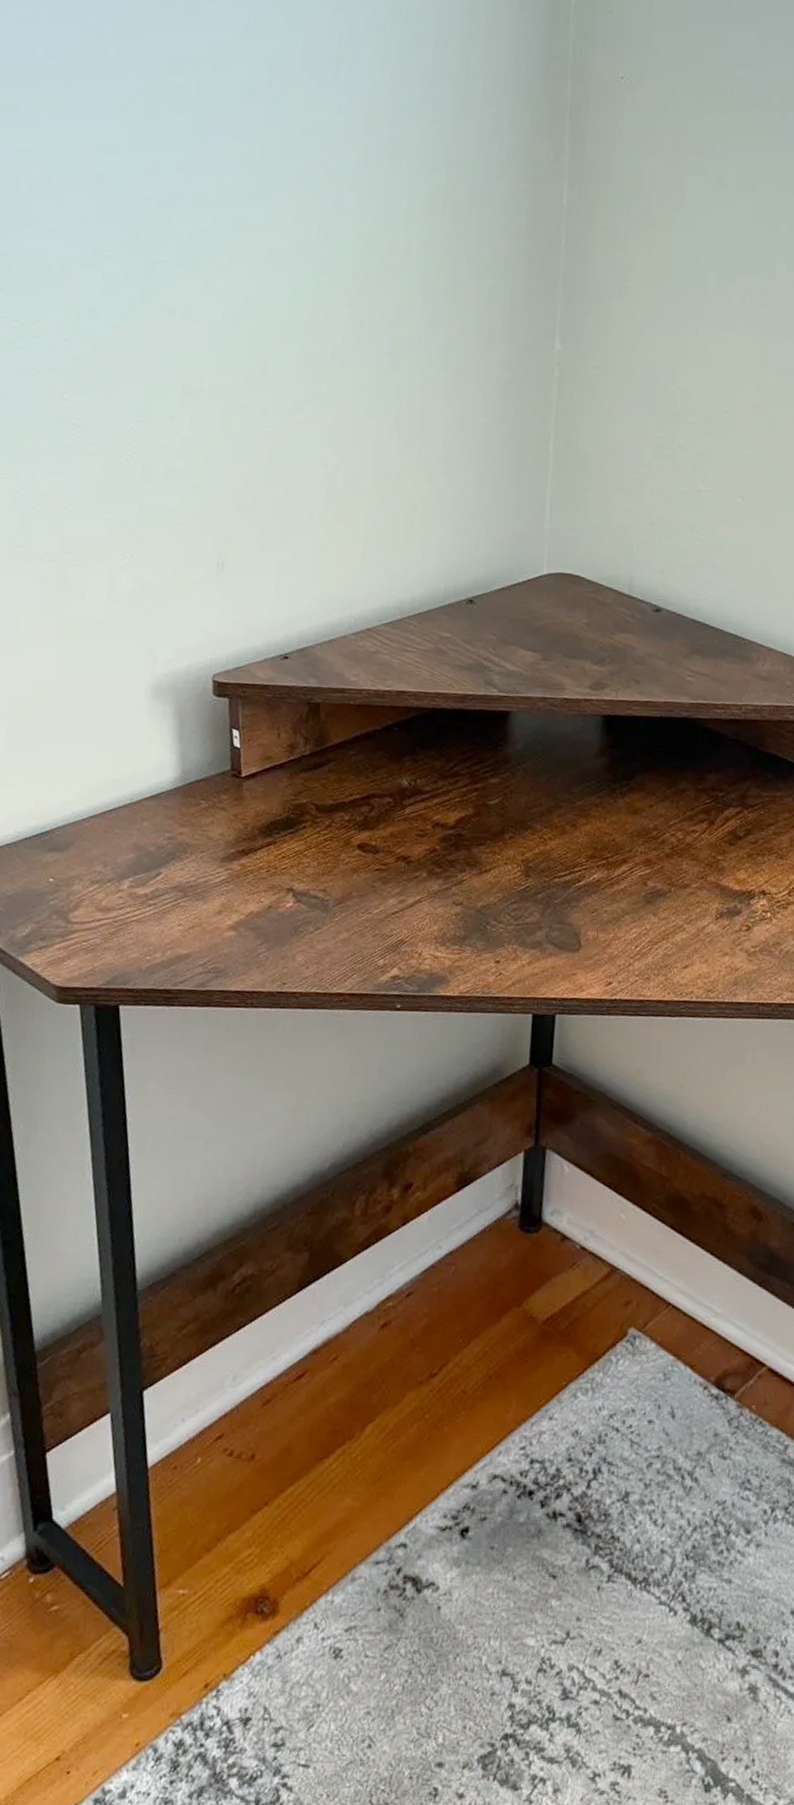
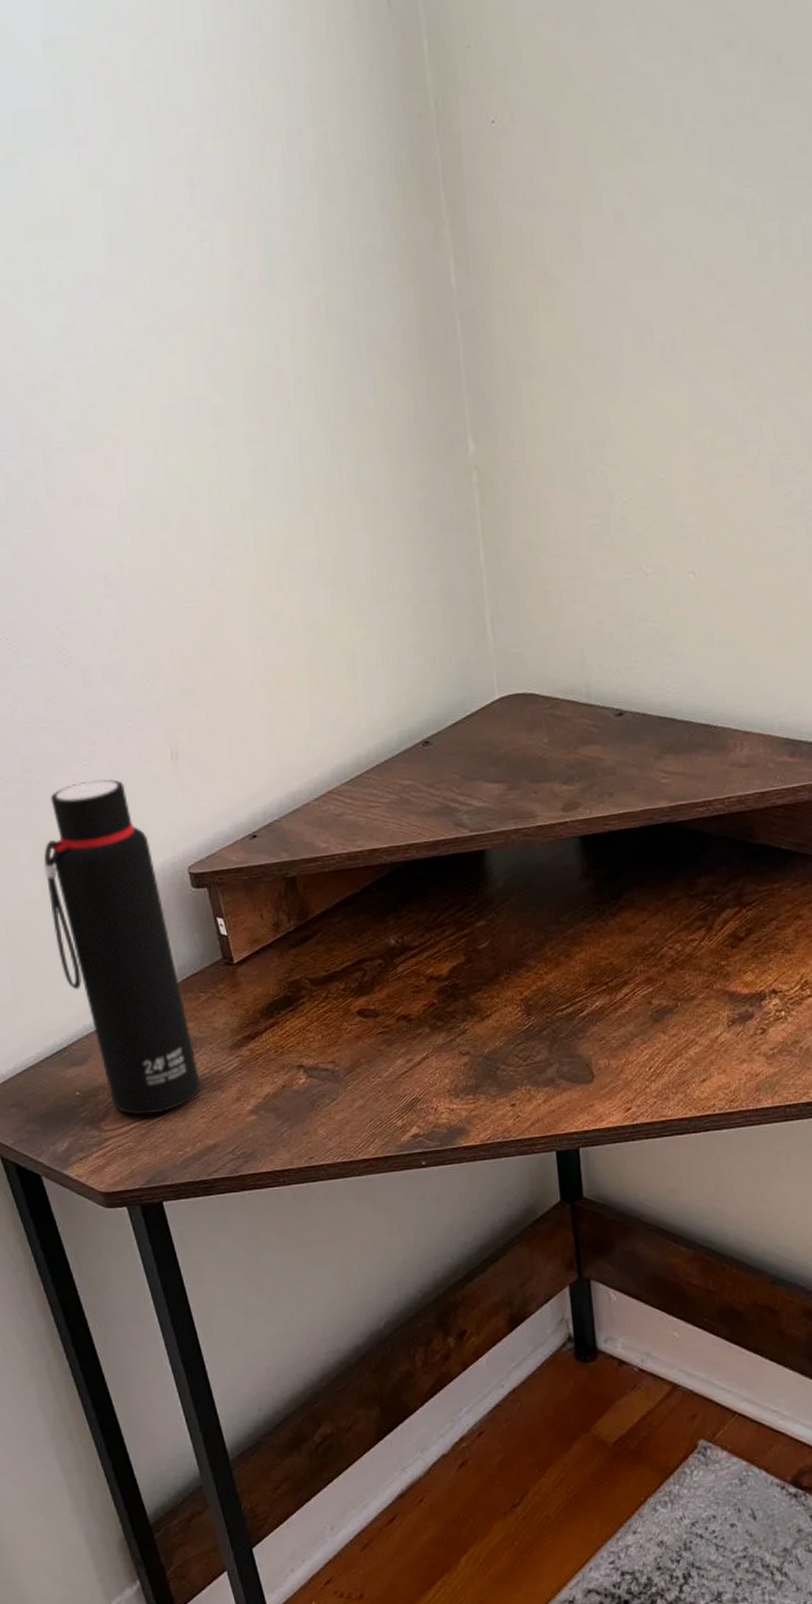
water bottle: none [60,573,184,914] -> present [43,778,201,1115]

